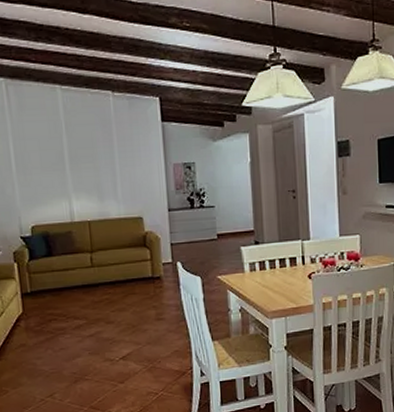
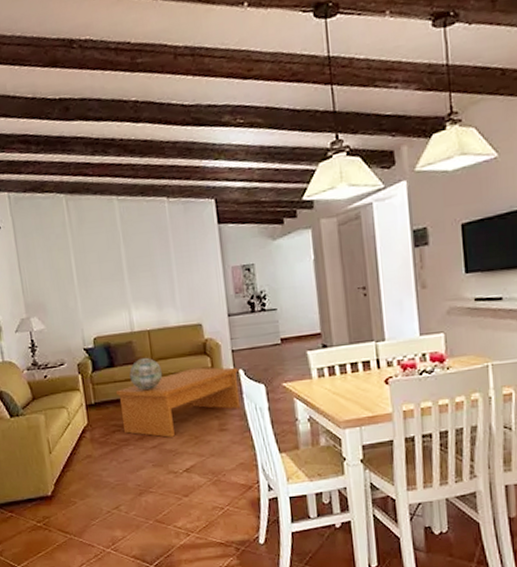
coffee table: none [53,259,178,326] -> present [115,367,241,438]
decorative sphere: none [68,247,102,281] -> present [129,357,163,391]

